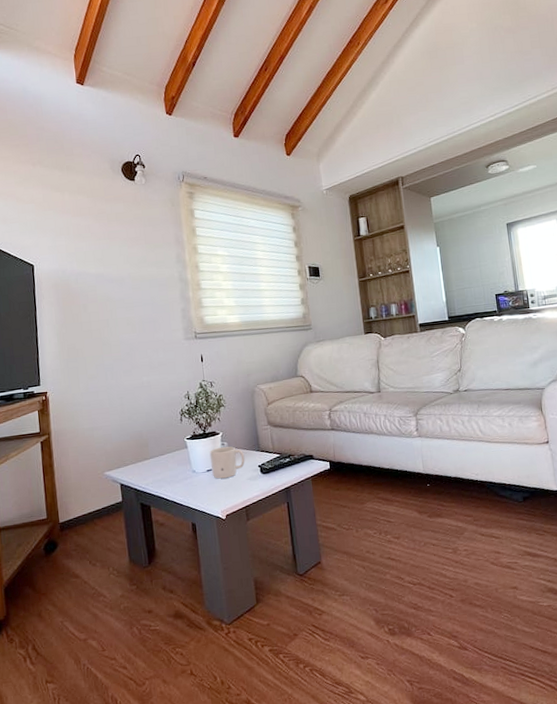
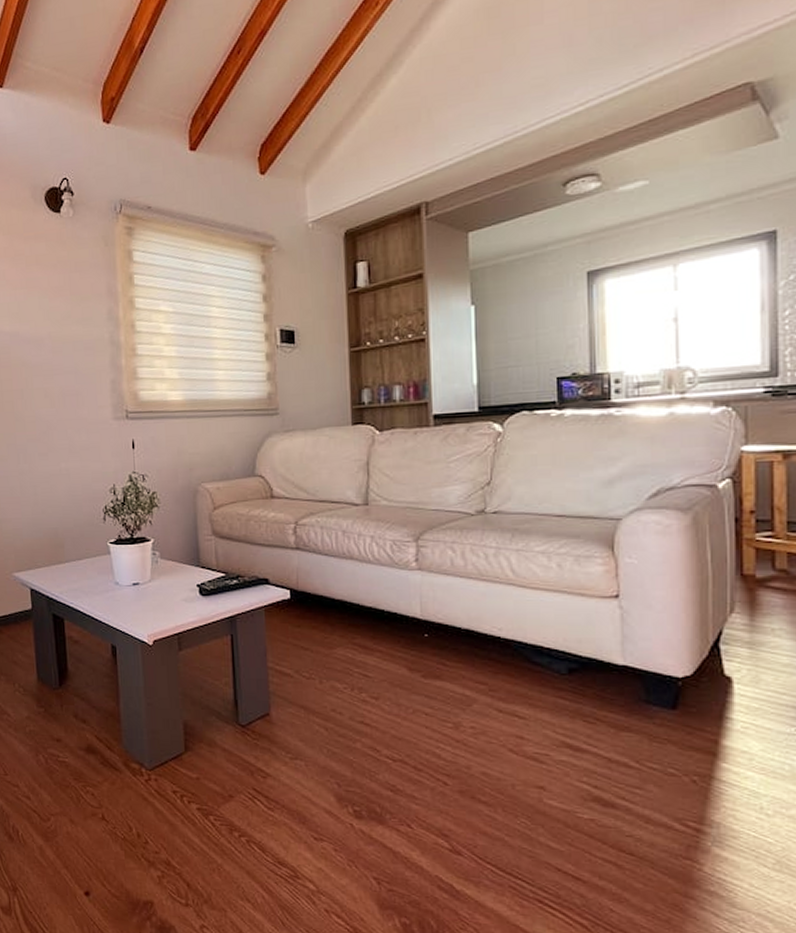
mug: present [209,446,245,479] -> none [136,556,181,596]

